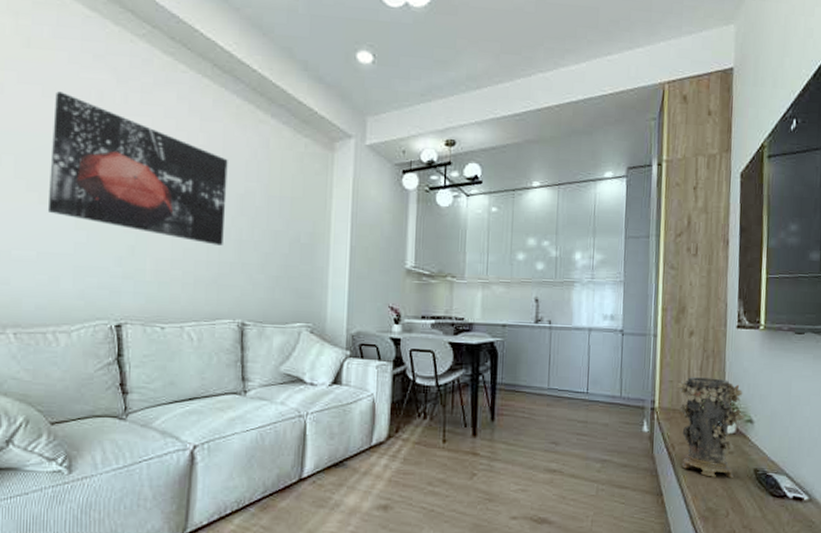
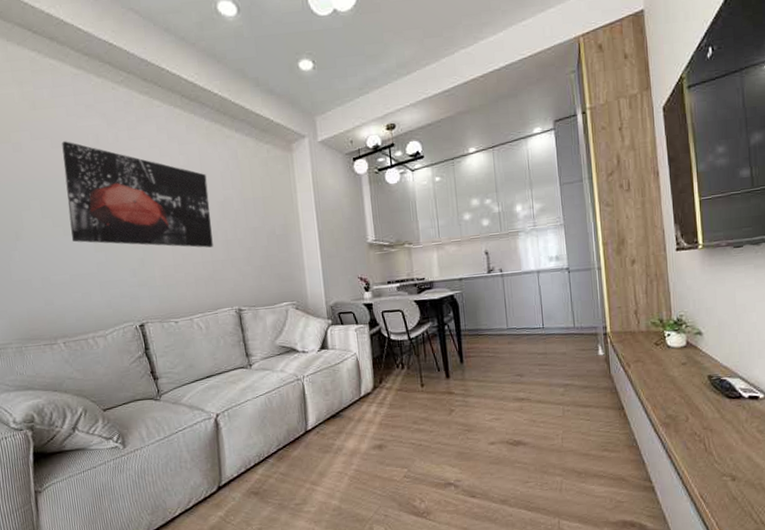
decorative vase: present [676,377,744,479] -> none [624,298,693,388]

